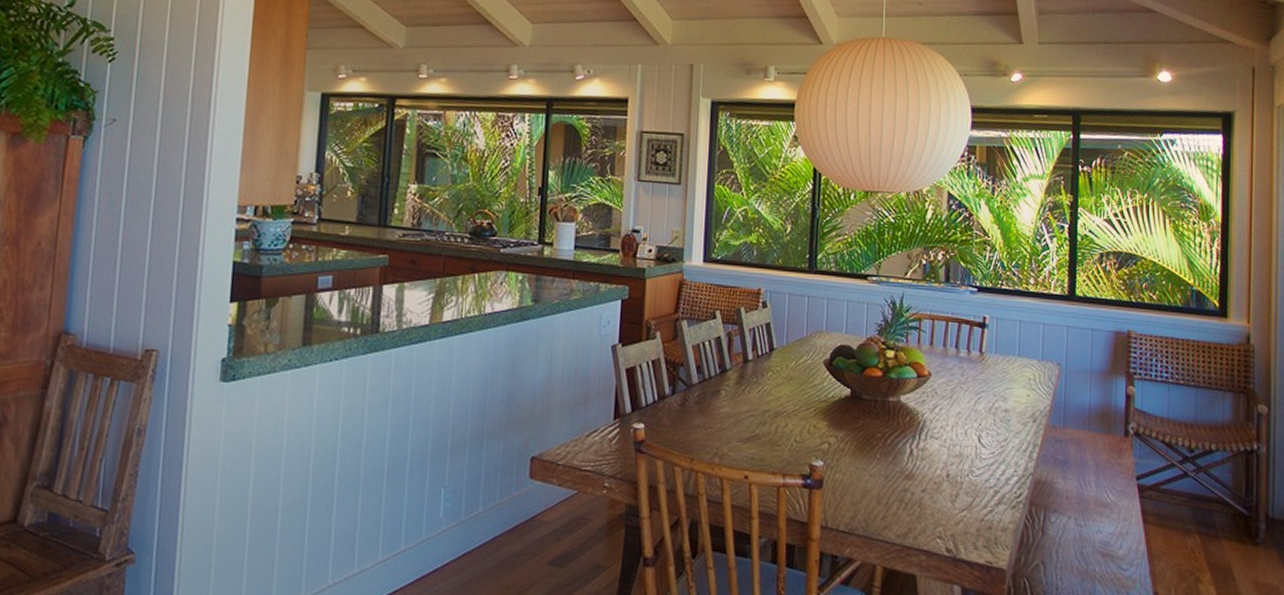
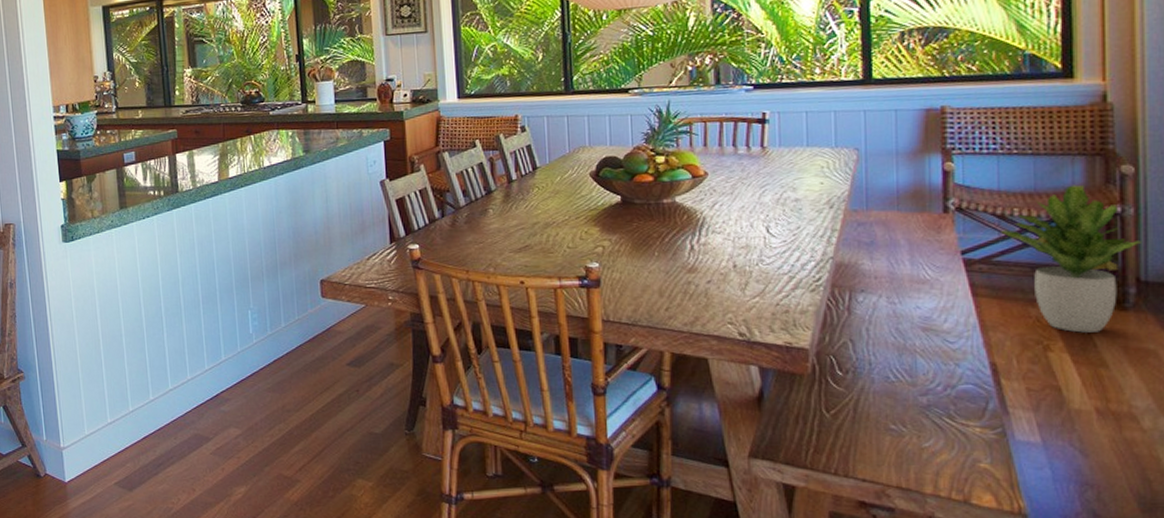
potted plant: none [1167,419,1270,566] -> present [999,184,1141,333]

